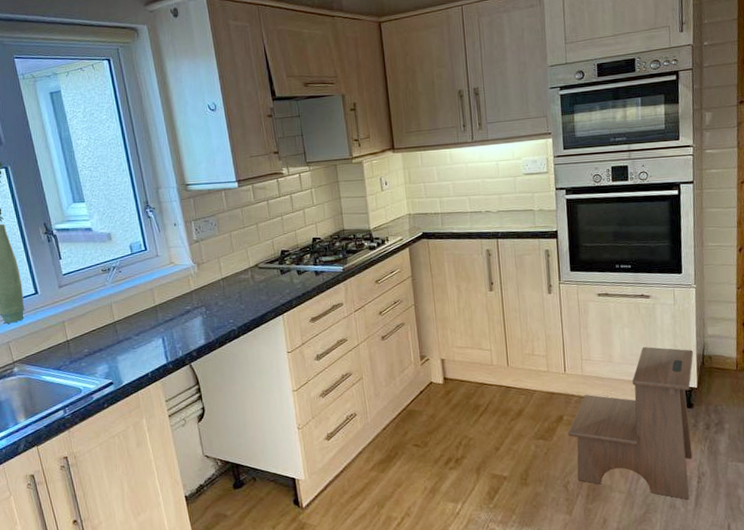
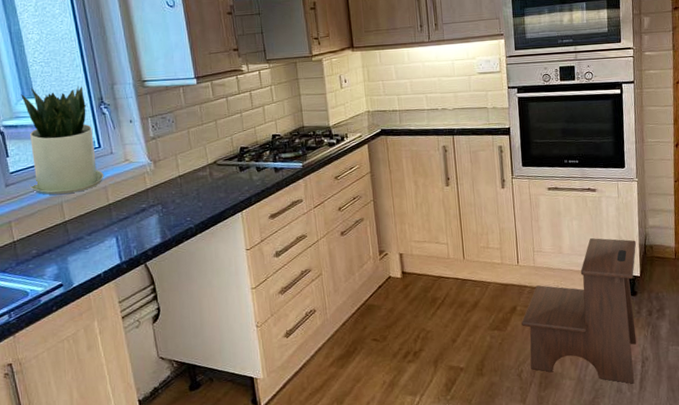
planter: none [71,190,151,297] -> present [21,86,104,195]

